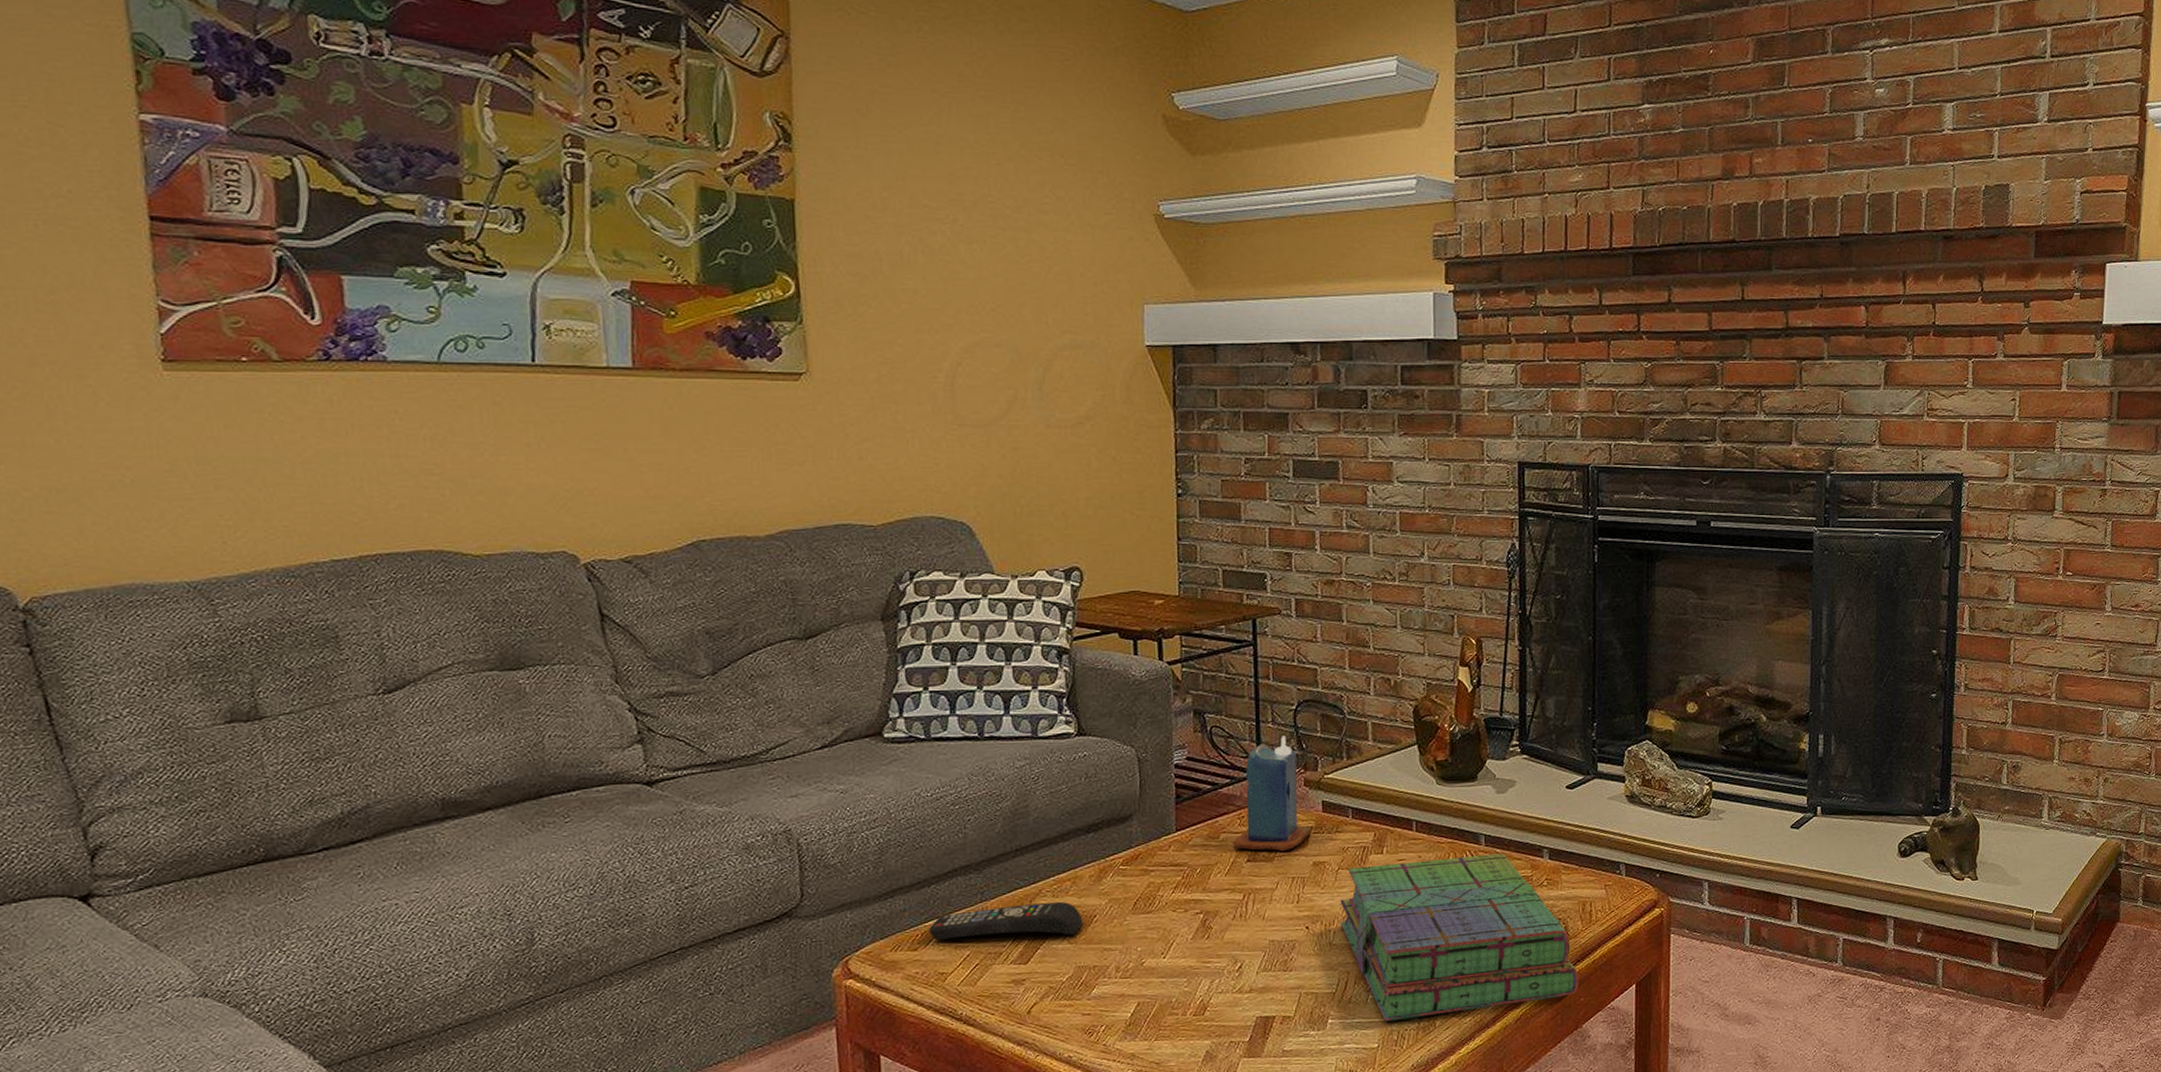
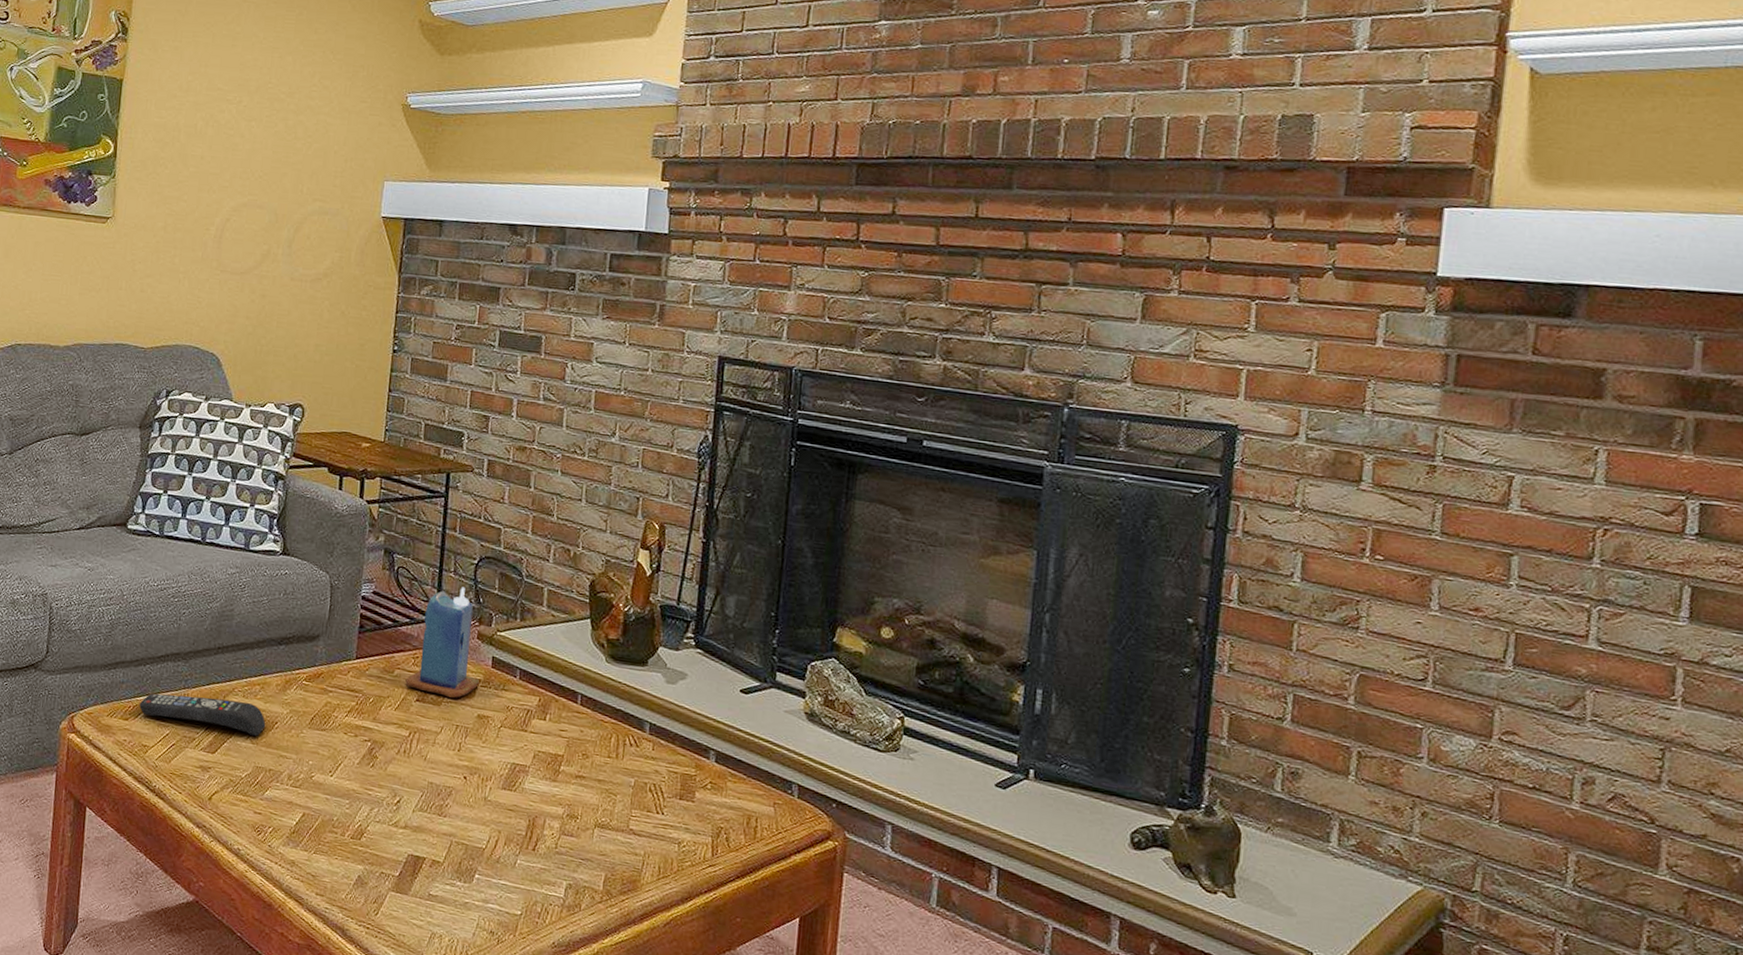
stack of books: present [1340,853,1579,1022] -> none [497,728,737,913]

